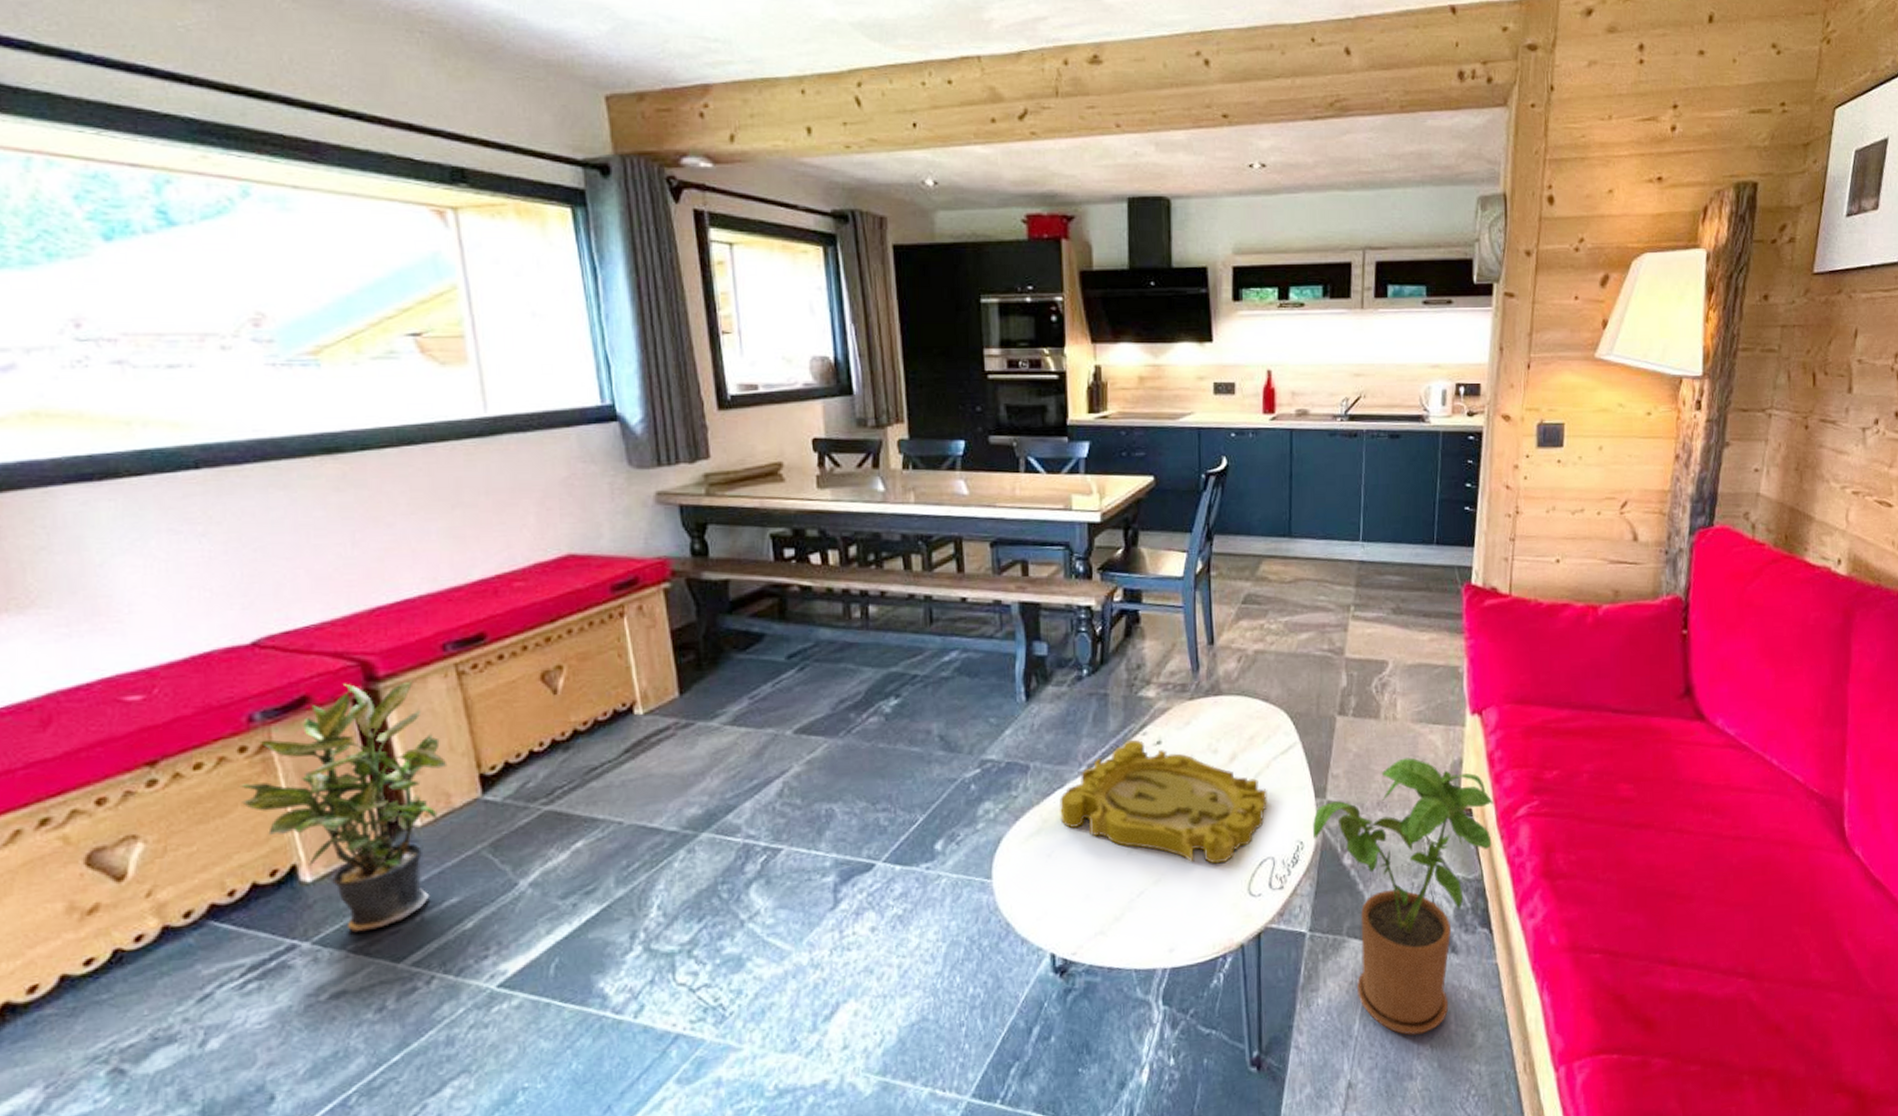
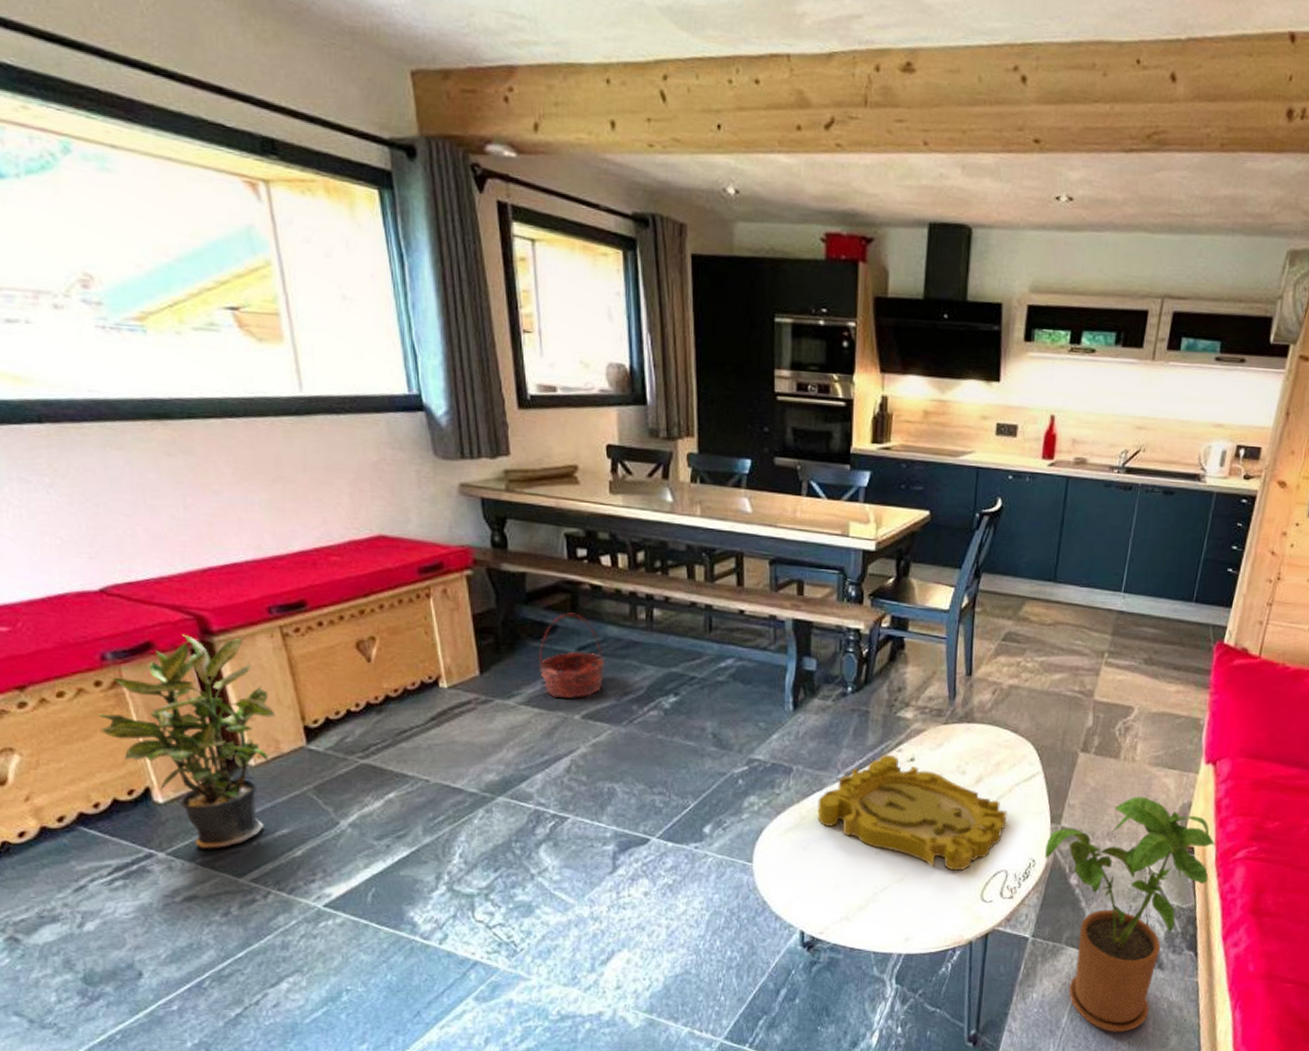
basket: none [744,618,819,714] -> present [538,612,606,699]

